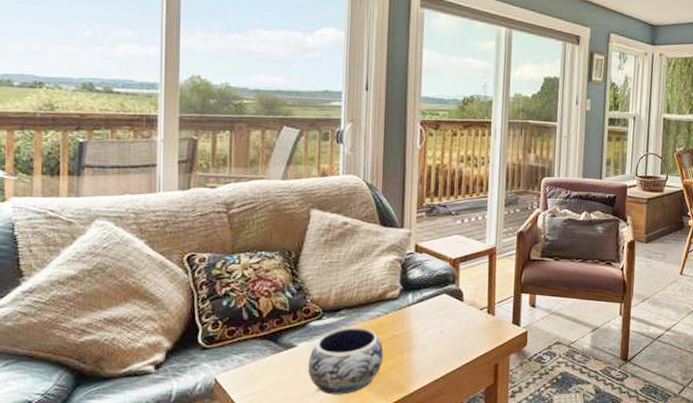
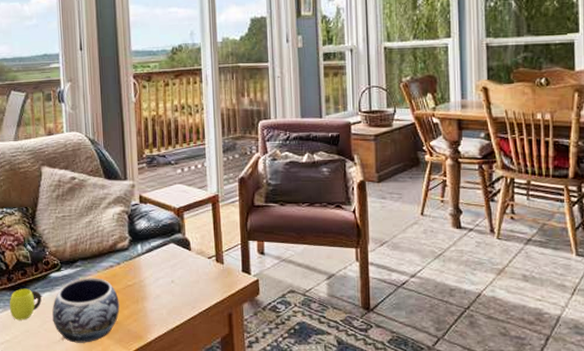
cup: none [259,337,298,372] -> present [9,288,42,320]

